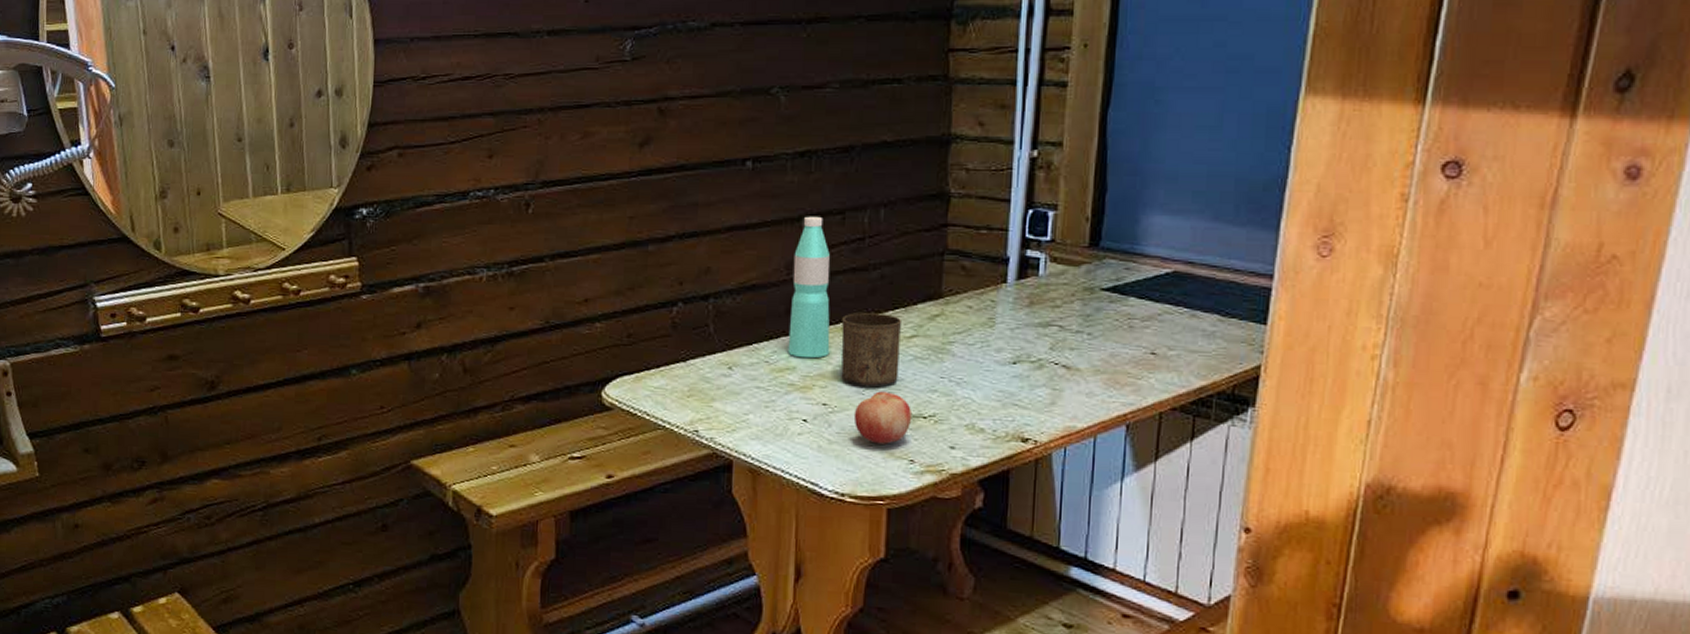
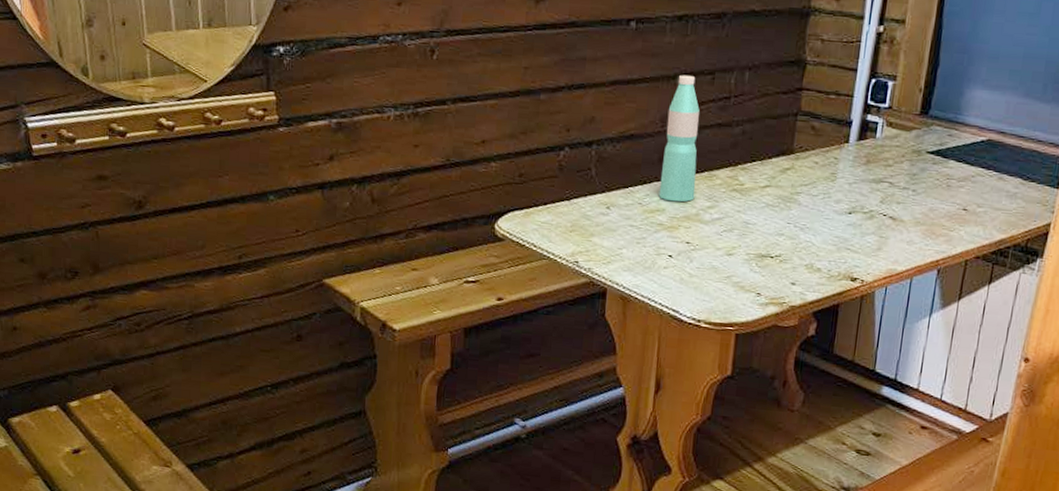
cup: present [841,313,903,387] -> none [703,163,758,229]
fruit: present [853,391,913,444] -> none [712,233,762,279]

